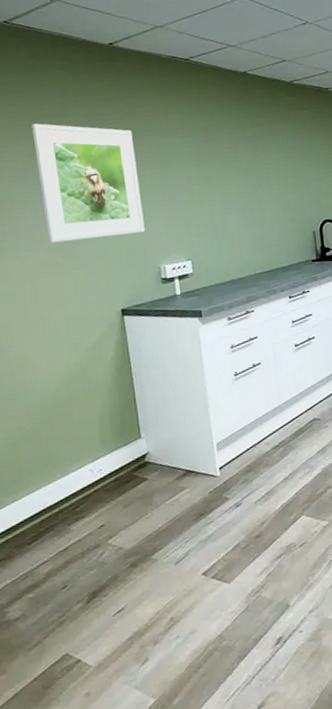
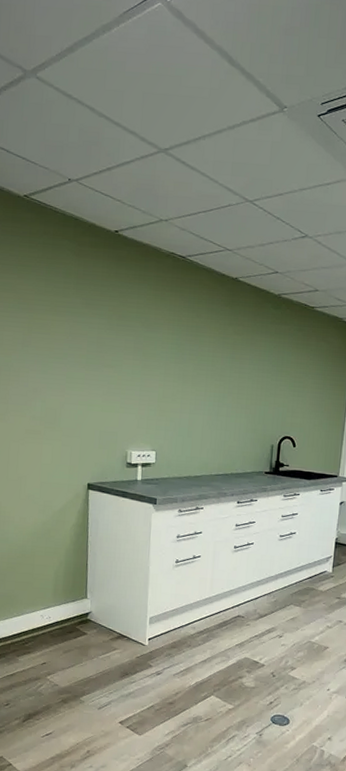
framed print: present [32,123,145,243] -> none [34,299,123,418]

